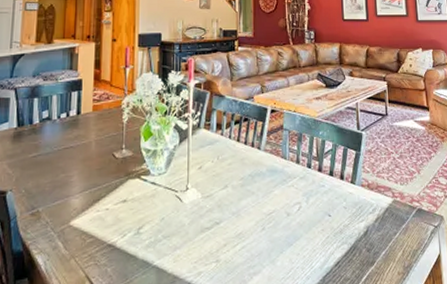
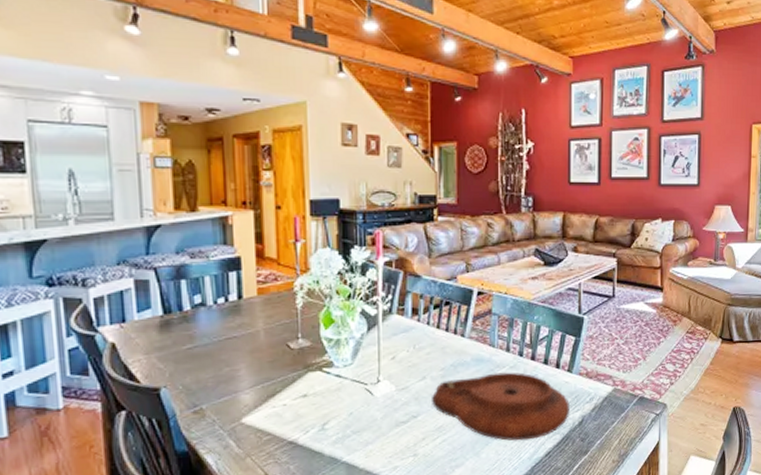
plate: none [233,182,355,250] -> present [432,372,570,441]

